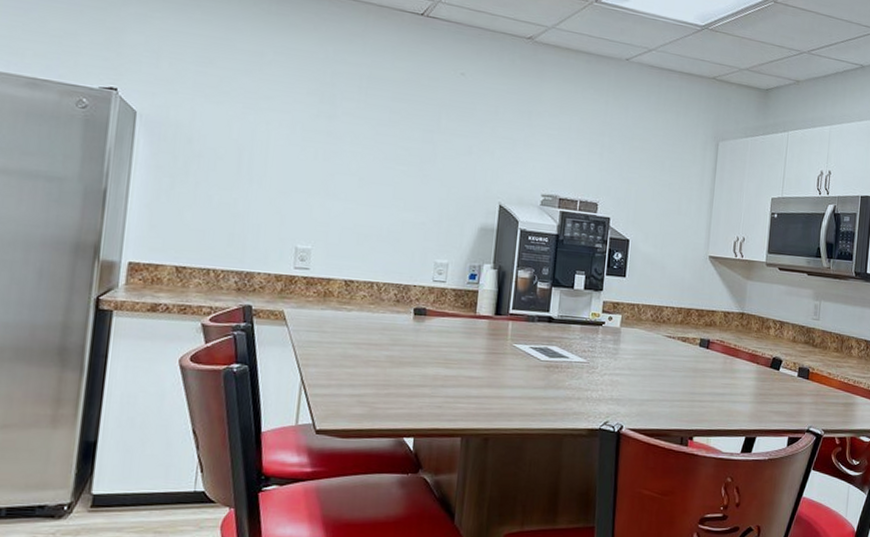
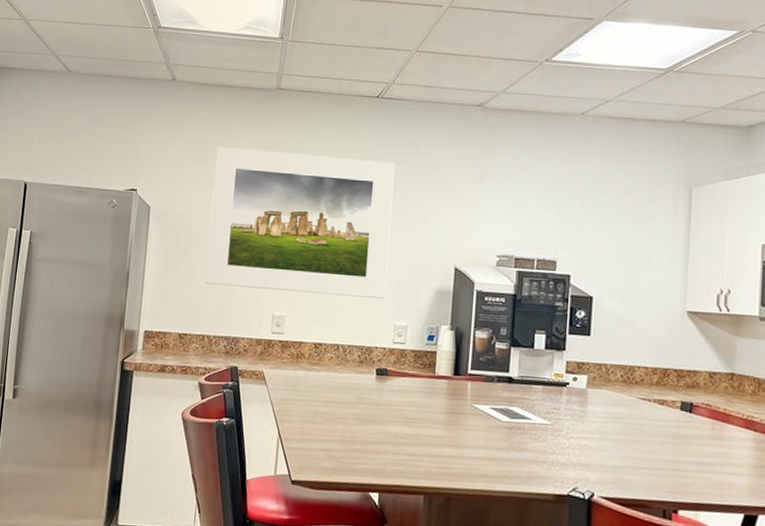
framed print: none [210,47,440,234] -> present [205,146,395,299]

